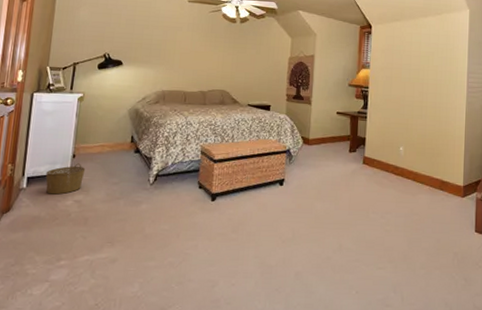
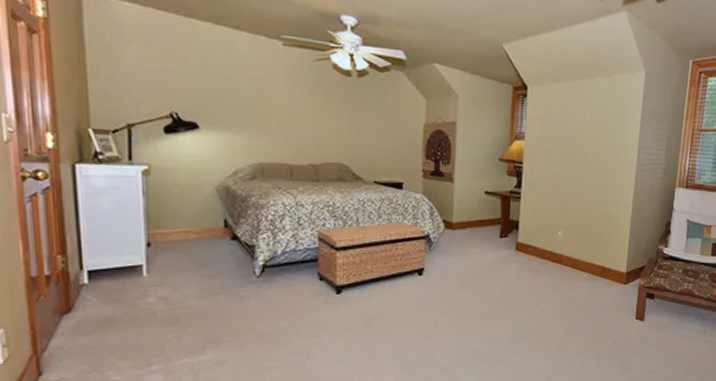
basket: present [45,163,86,195] -> none [113,253,168,291]

